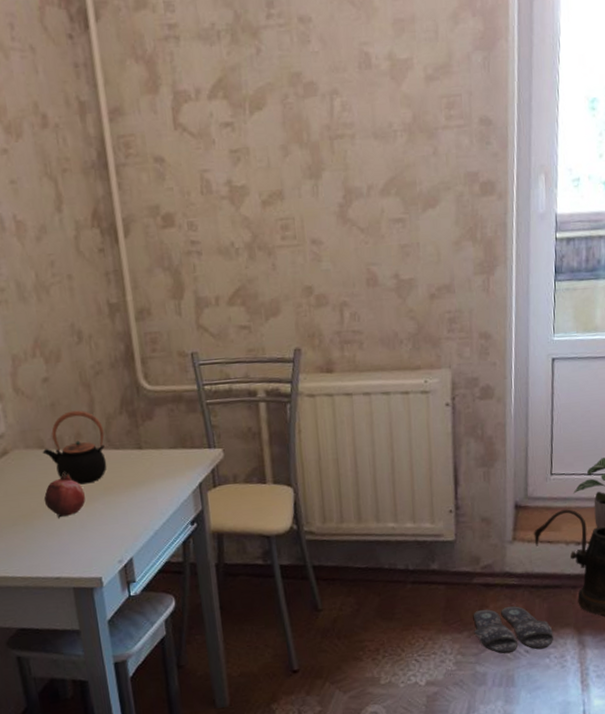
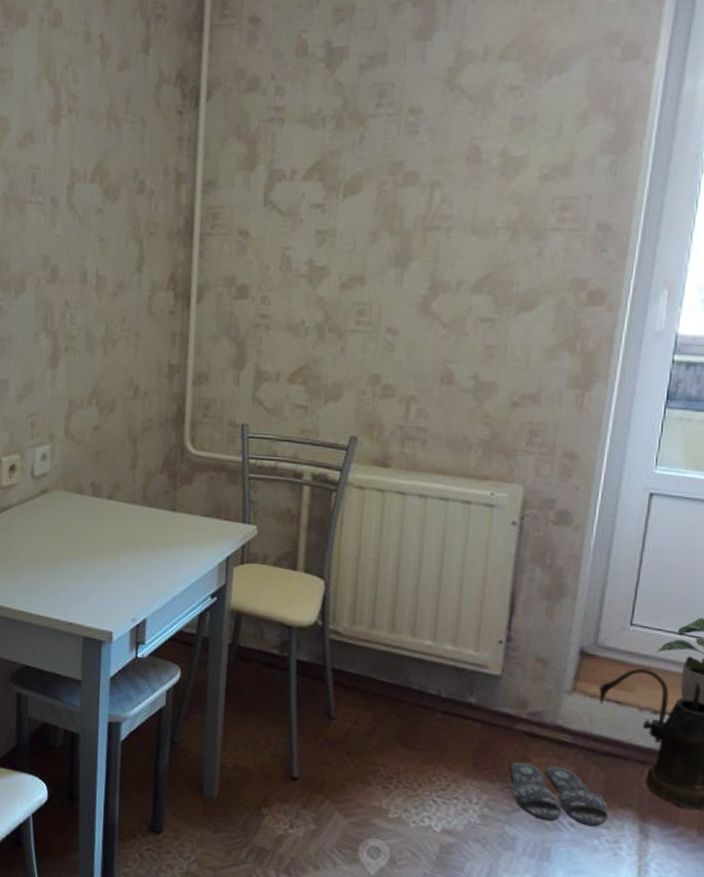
teapot: present [42,410,107,485] -> none [79,462,142,536]
fruit: present [43,472,85,518] -> none [72,520,112,565]

